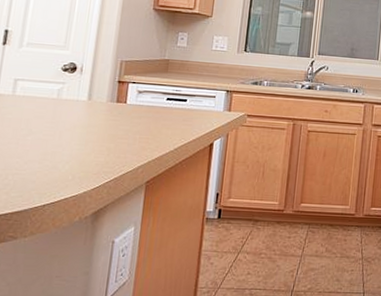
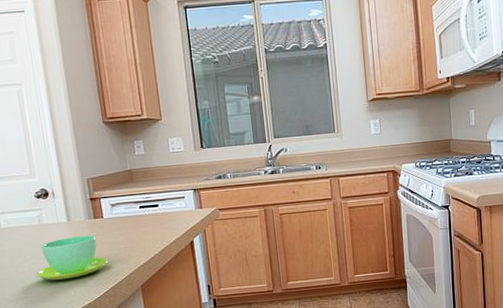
cup: none [37,117,119,162] -> present [36,235,109,281]

